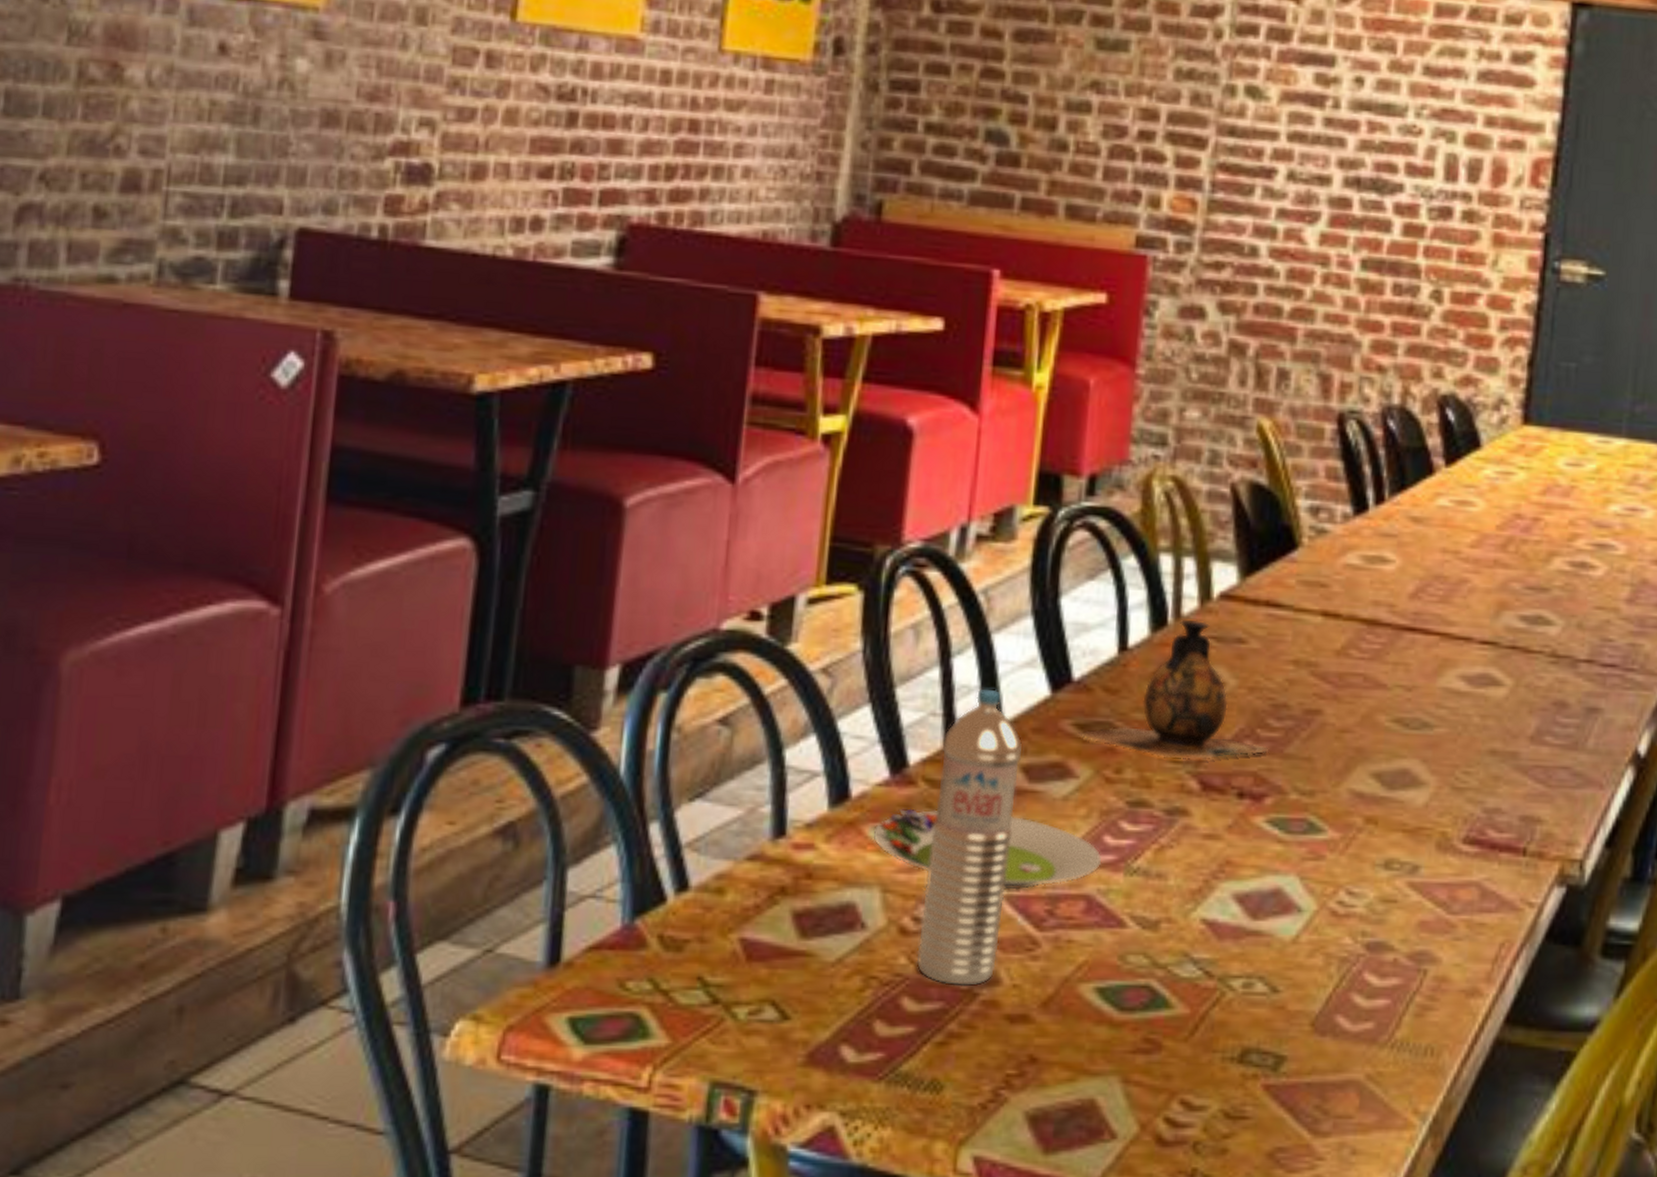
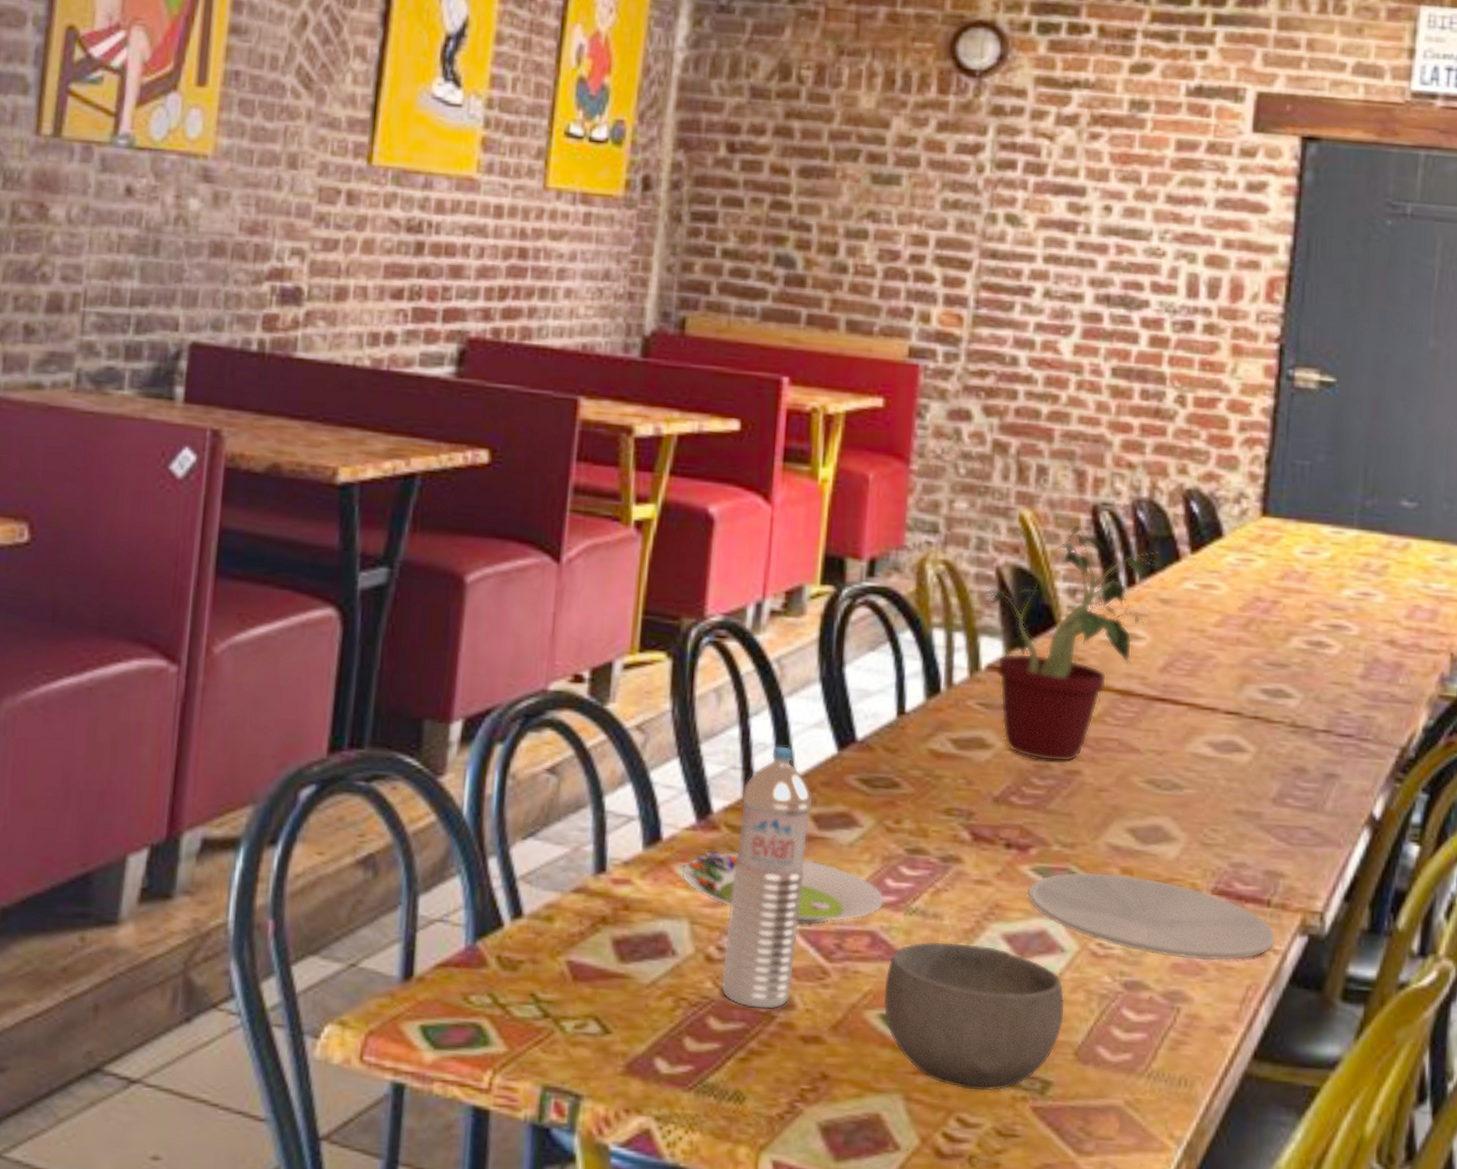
vase: present [1079,619,1269,760] -> none [862,687,1034,813]
bowl: none [1100,904,1301,1069] -> present [883,941,1064,1091]
potted plant: none [1214,435,1418,701] -> present [981,524,1166,763]
plate: none [1261,822,1531,916] -> present [1027,872,1275,960]

